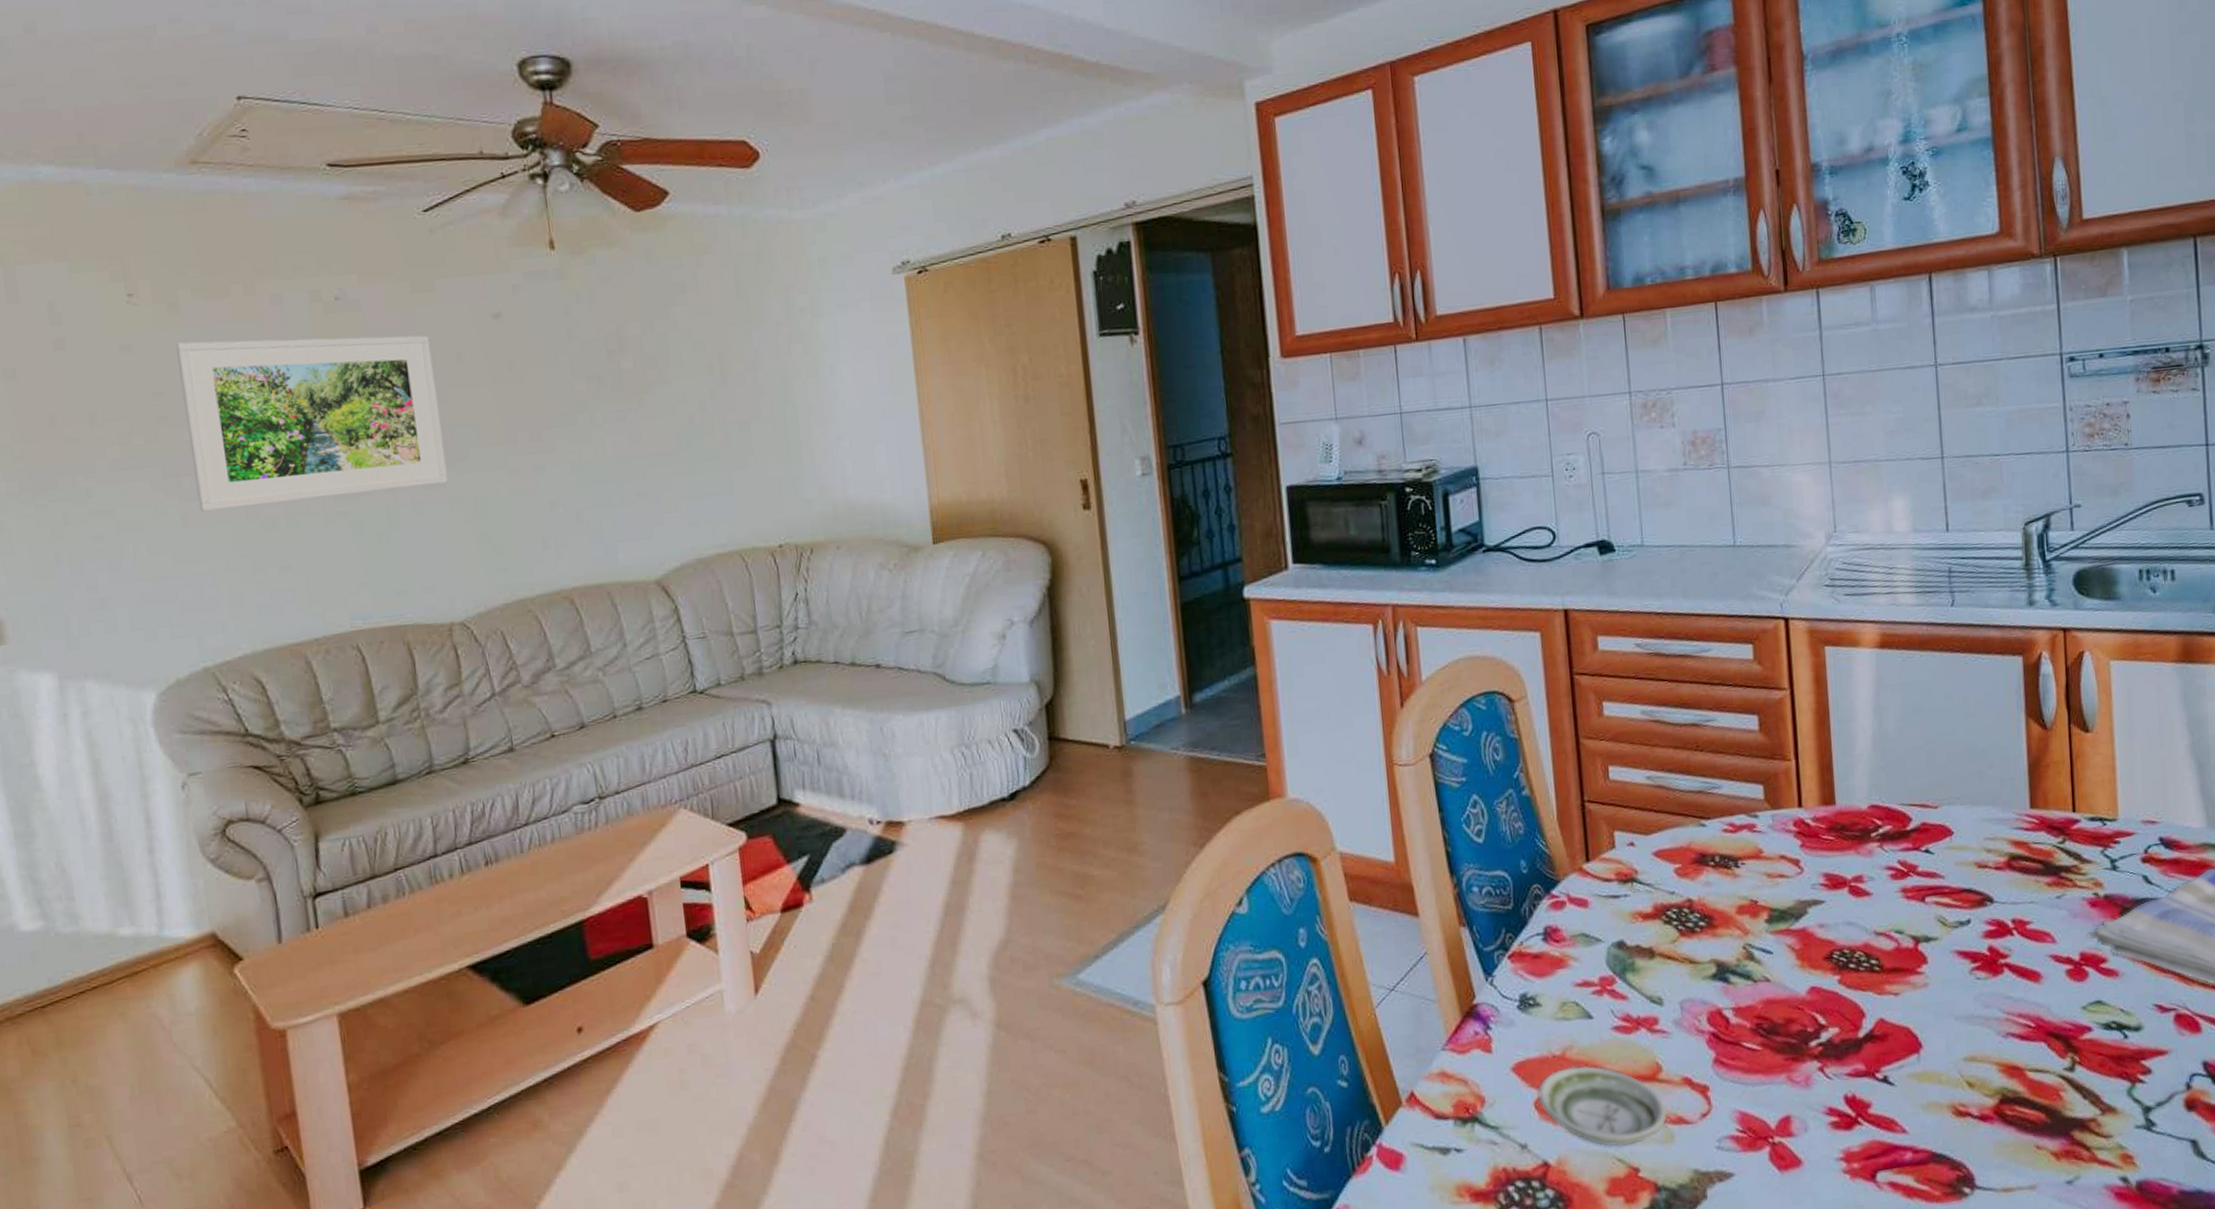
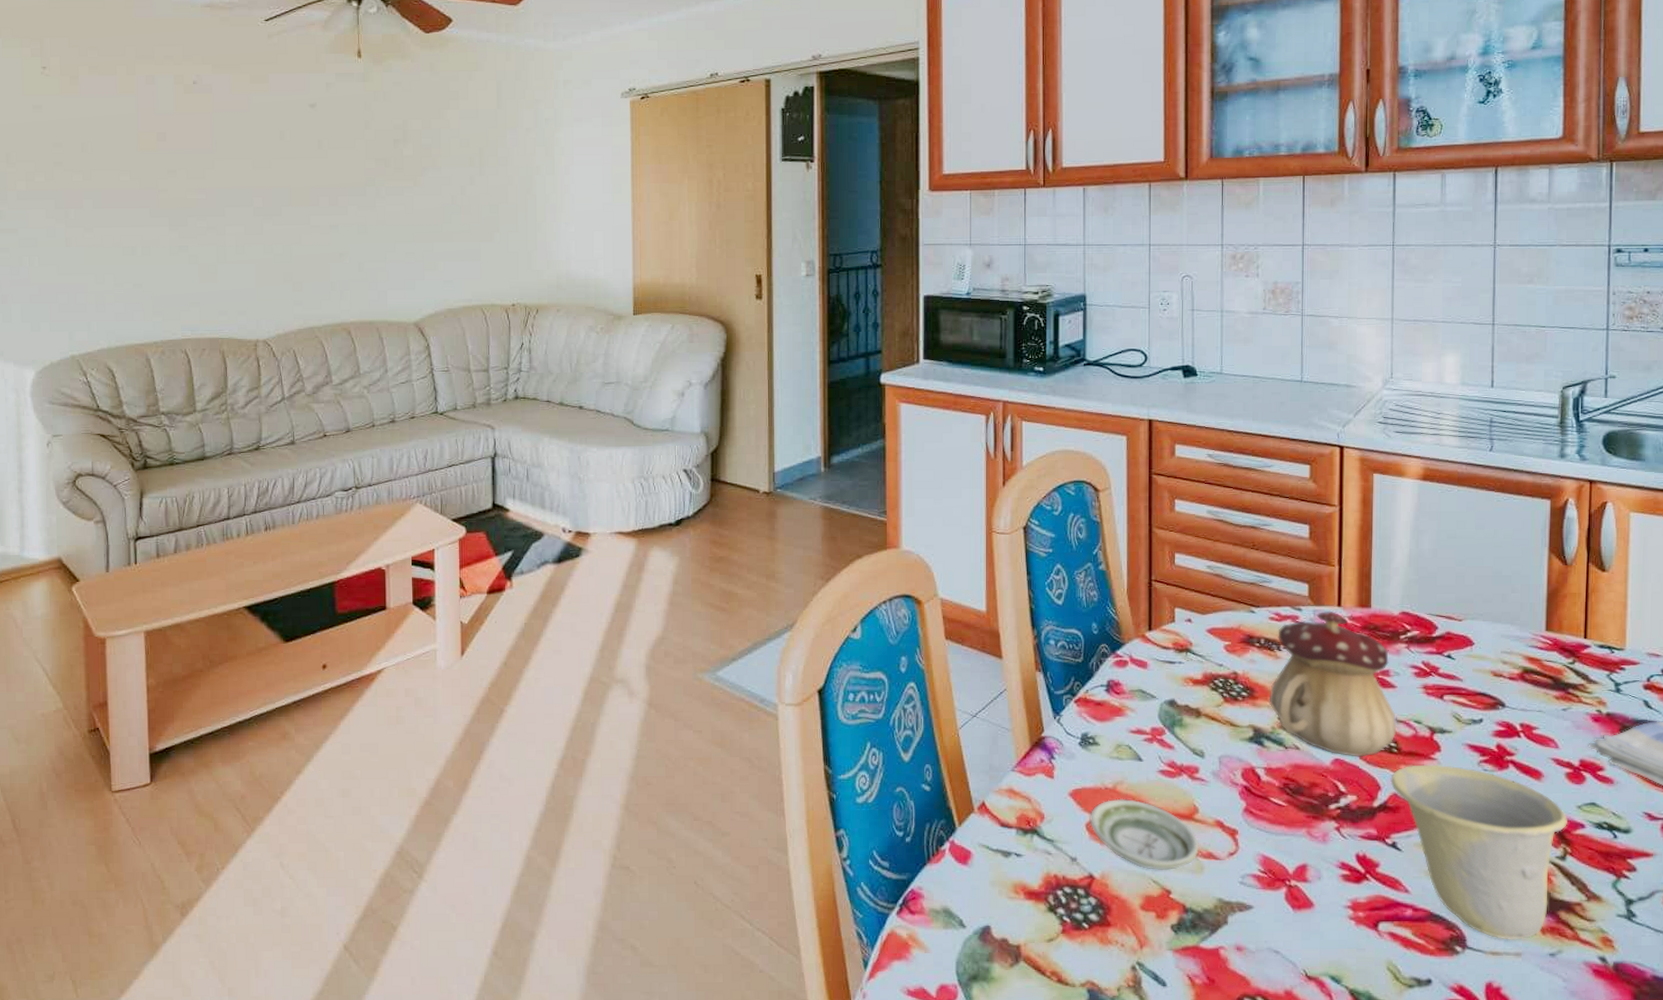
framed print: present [176,335,448,512] -> none [74,107,264,237]
teapot: none [1730,813,1877,982] -> present [1269,610,1397,757]
cup: none [1875,978,2073,1173] -> present [1390,764,1567,940]

